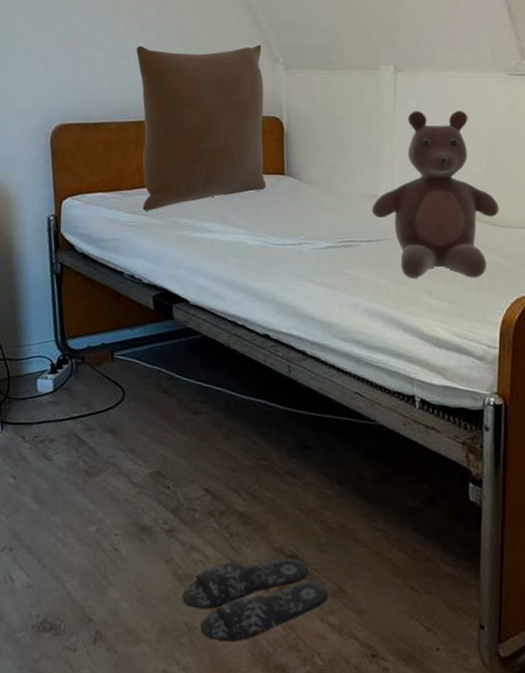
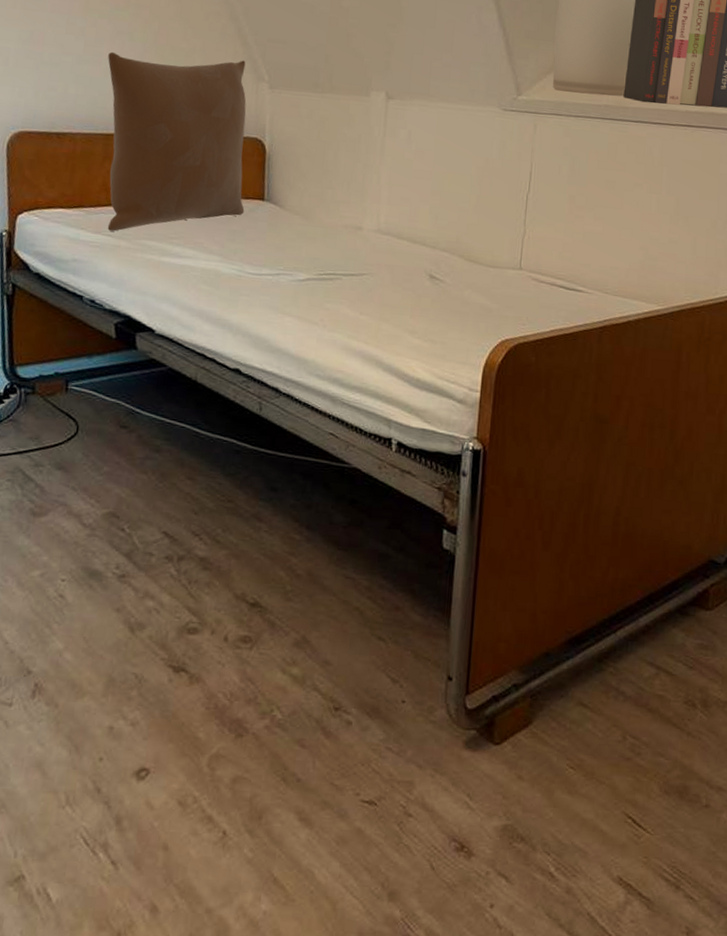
slippers: present [183,558,329,641] -> none [133,606,292,694]
teddy bear: present [371,110,499,279] -> none [355,141,487,319]

